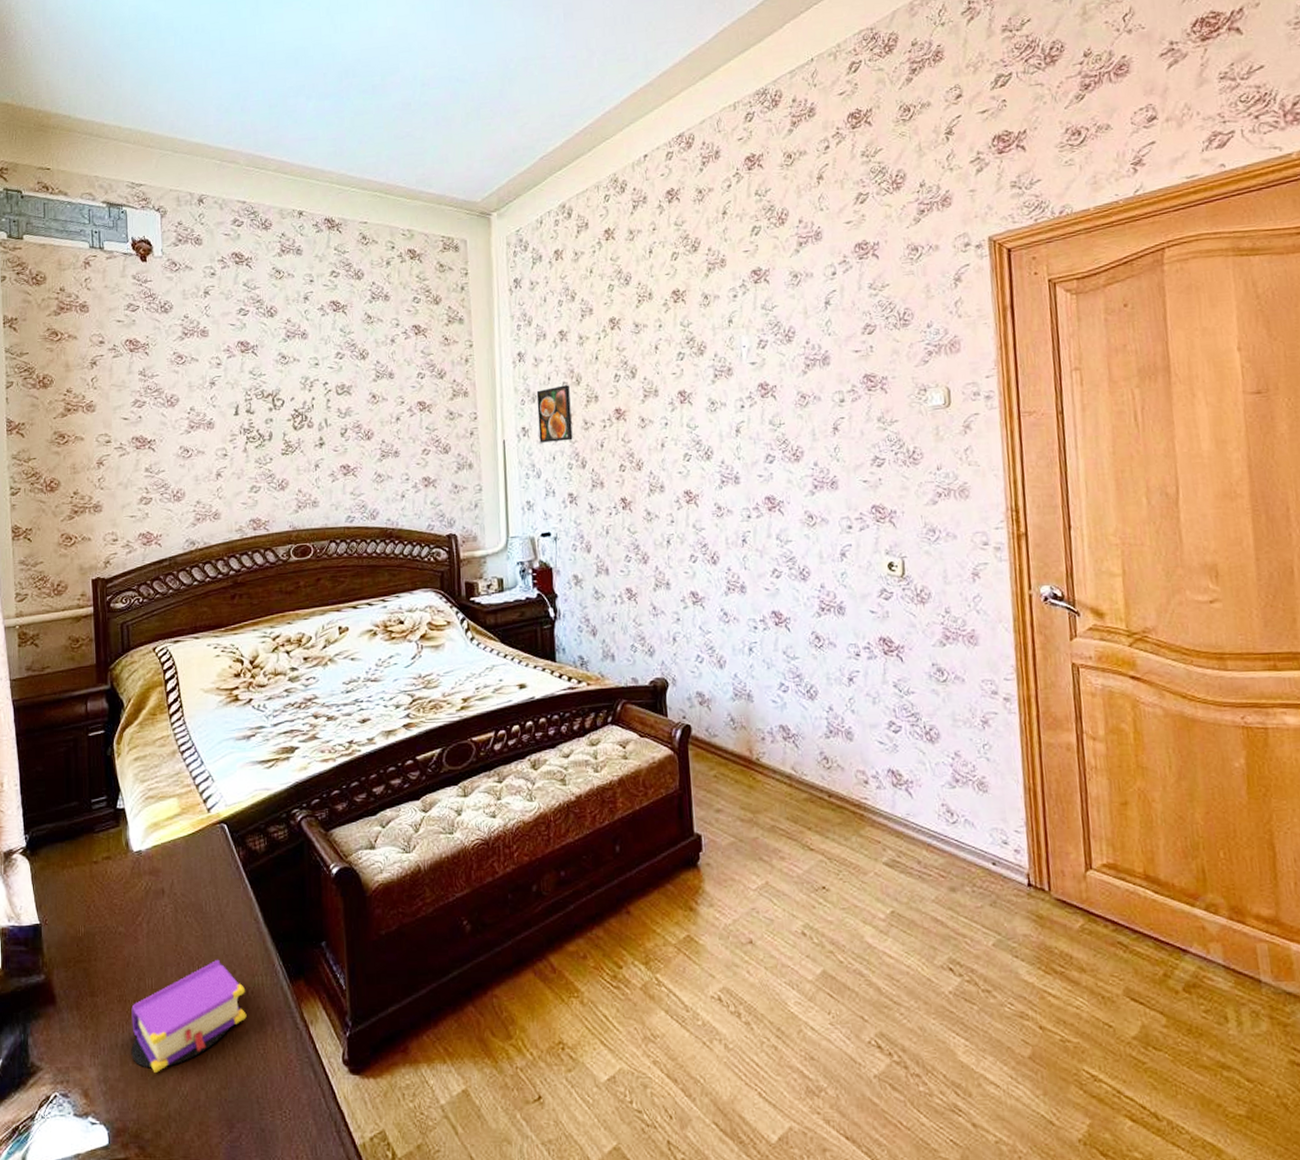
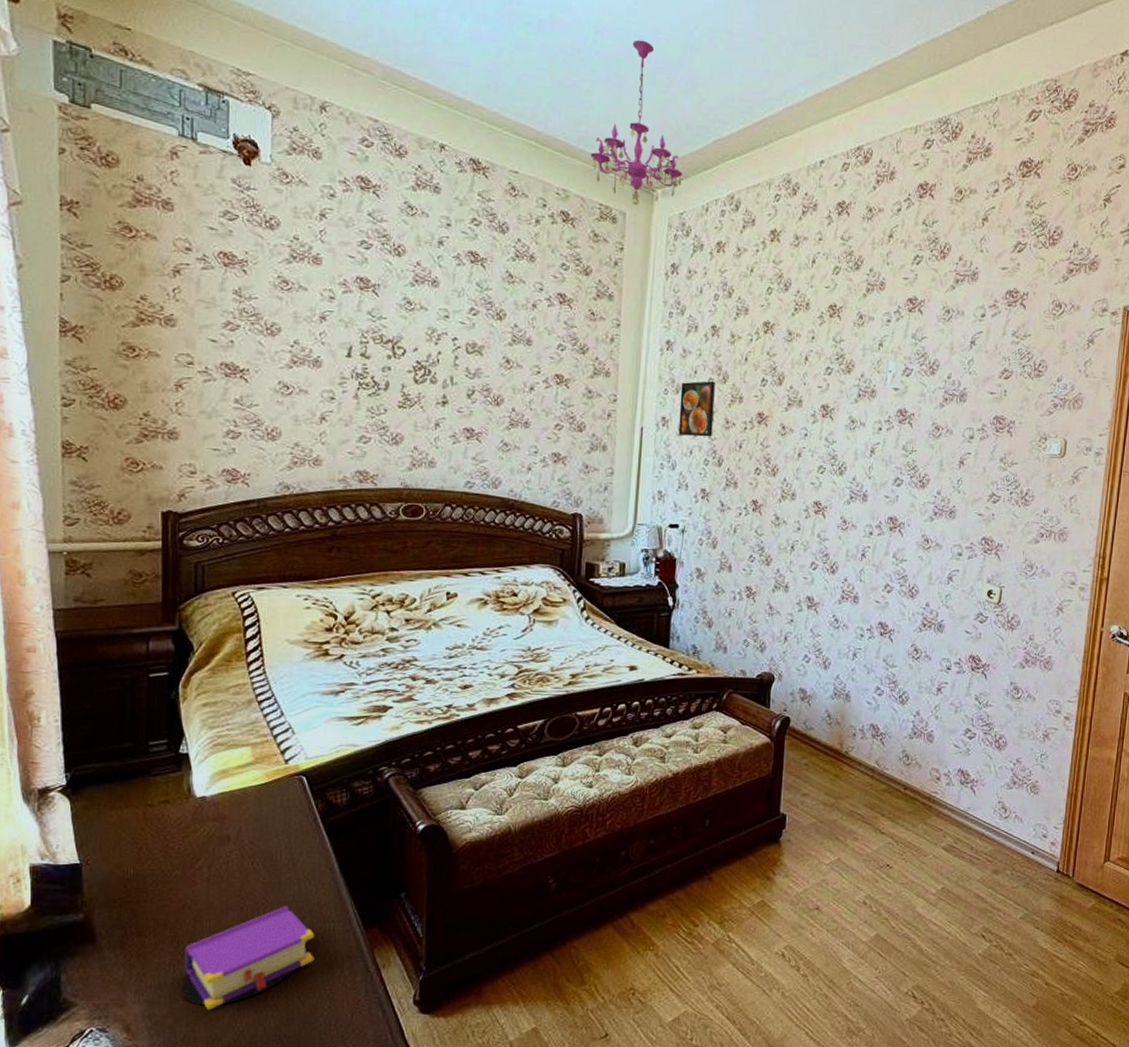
chandelier: none [428,82,515,232] -> present [590,39,682,206]

